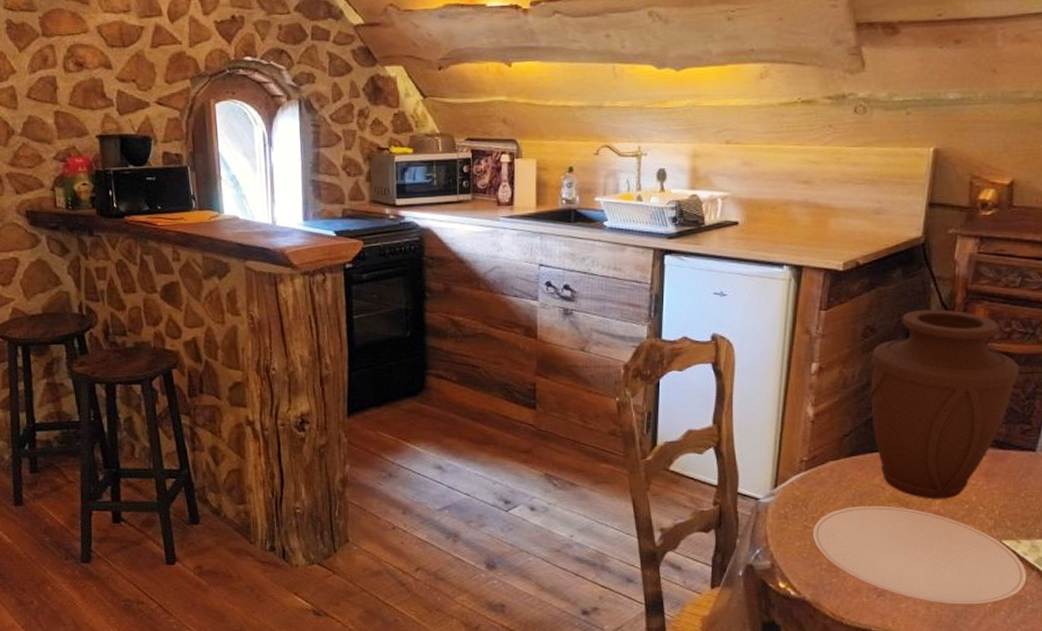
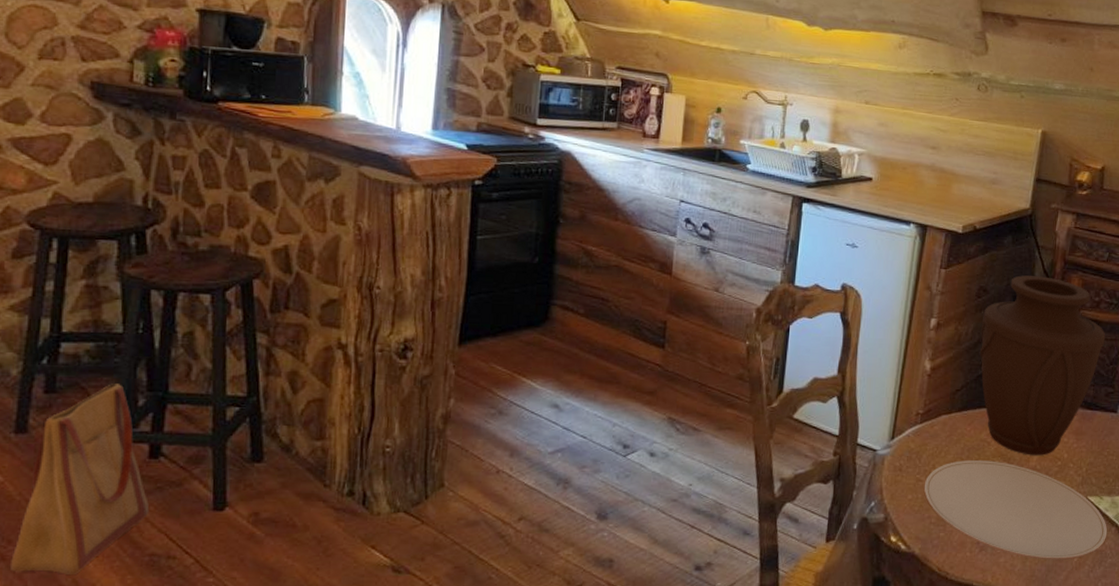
shopping bag: none [27,463,119,616] -> present [11,384,150,574]

